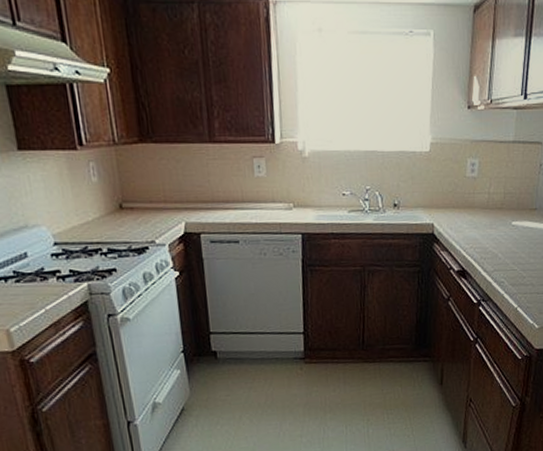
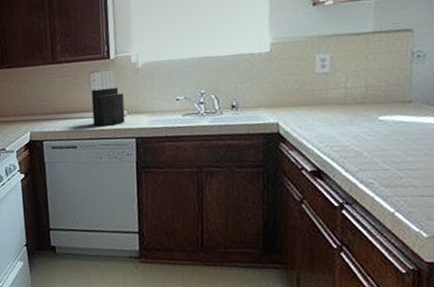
knife block: none [254,156,291,219] -> present [91,71,126,126]

